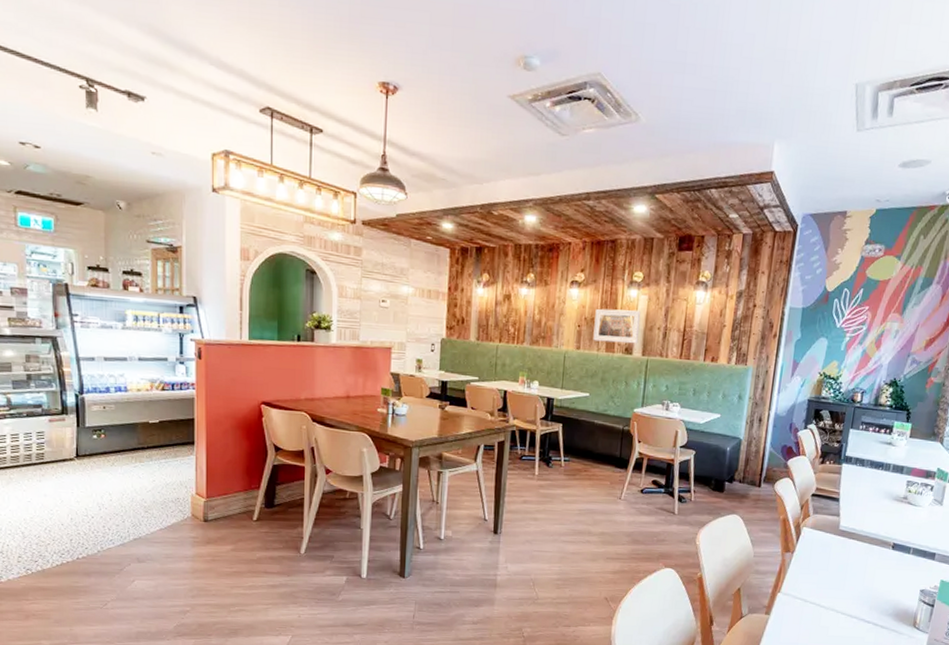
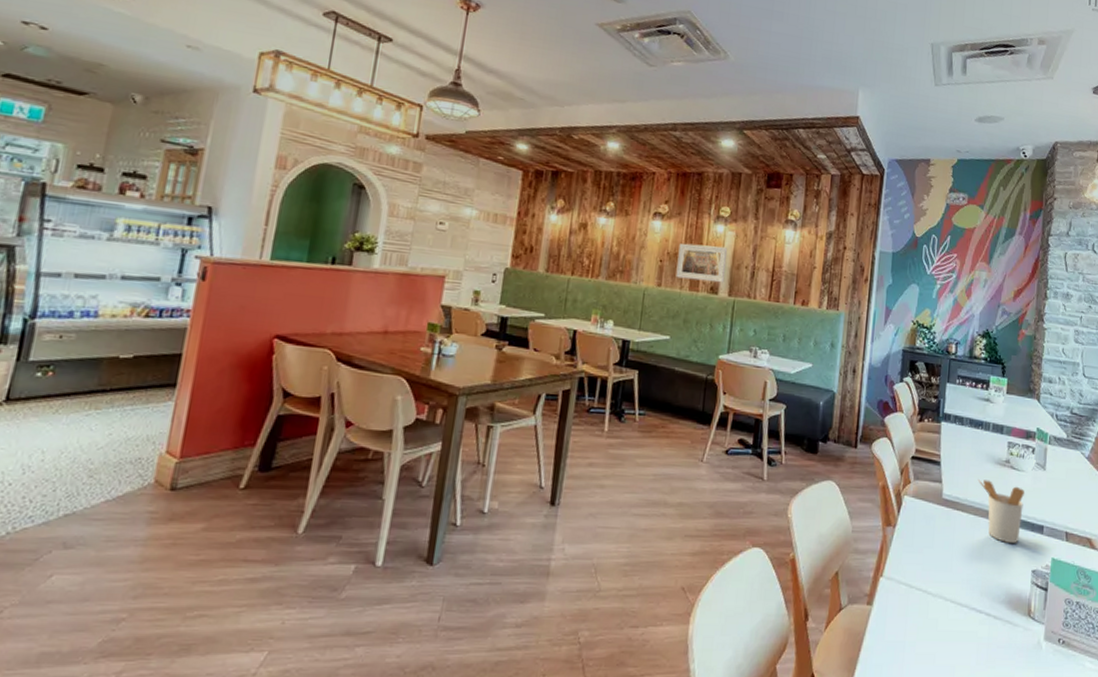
utensil holder: none [874,513,920,567] -> present [977,479,1024,543]

